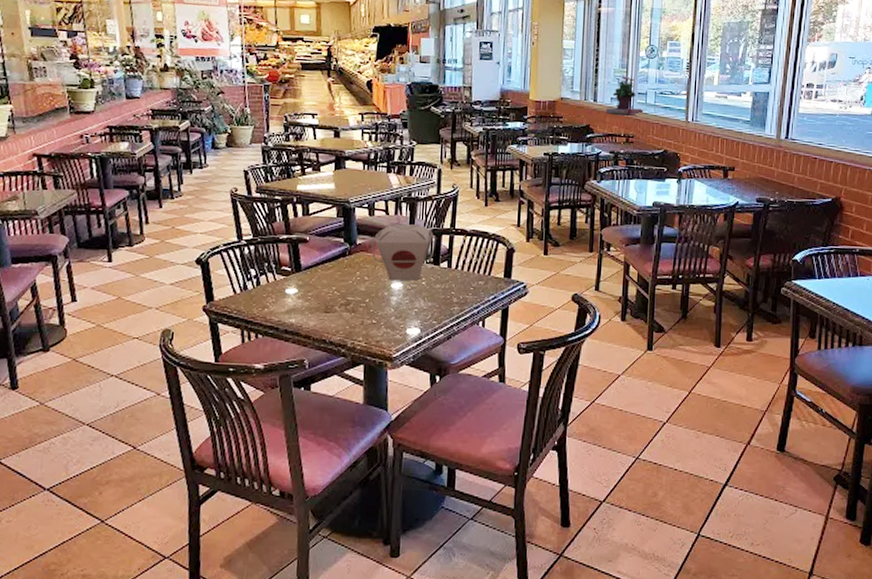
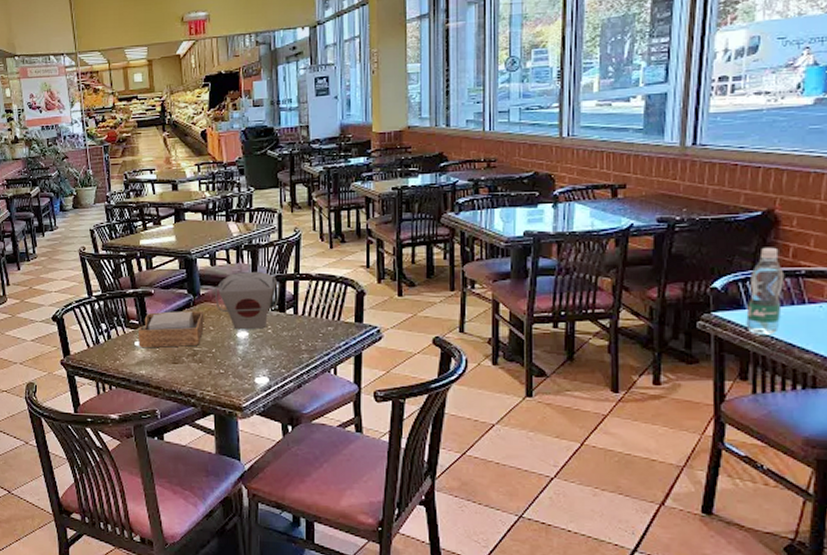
napkin holder: none [289,259,360,297] -> present [137,310,204,348]
potted flower: present [605,76,644,116] -> none [460,95,507,139]
bottle: none [816,228,845,301] -> present [746,247,785,335]

